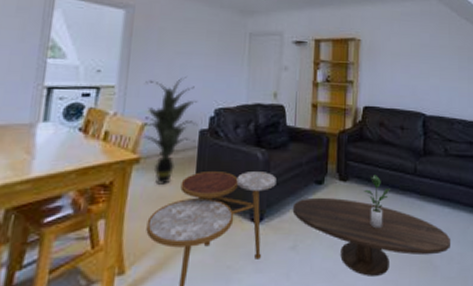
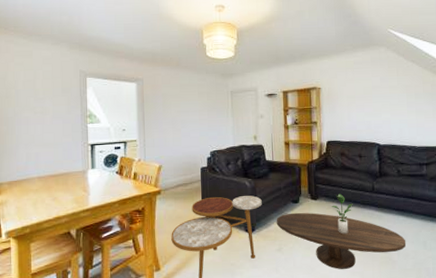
indoor plant: present [143,77,198,185] -> none [158,129,199,208]

